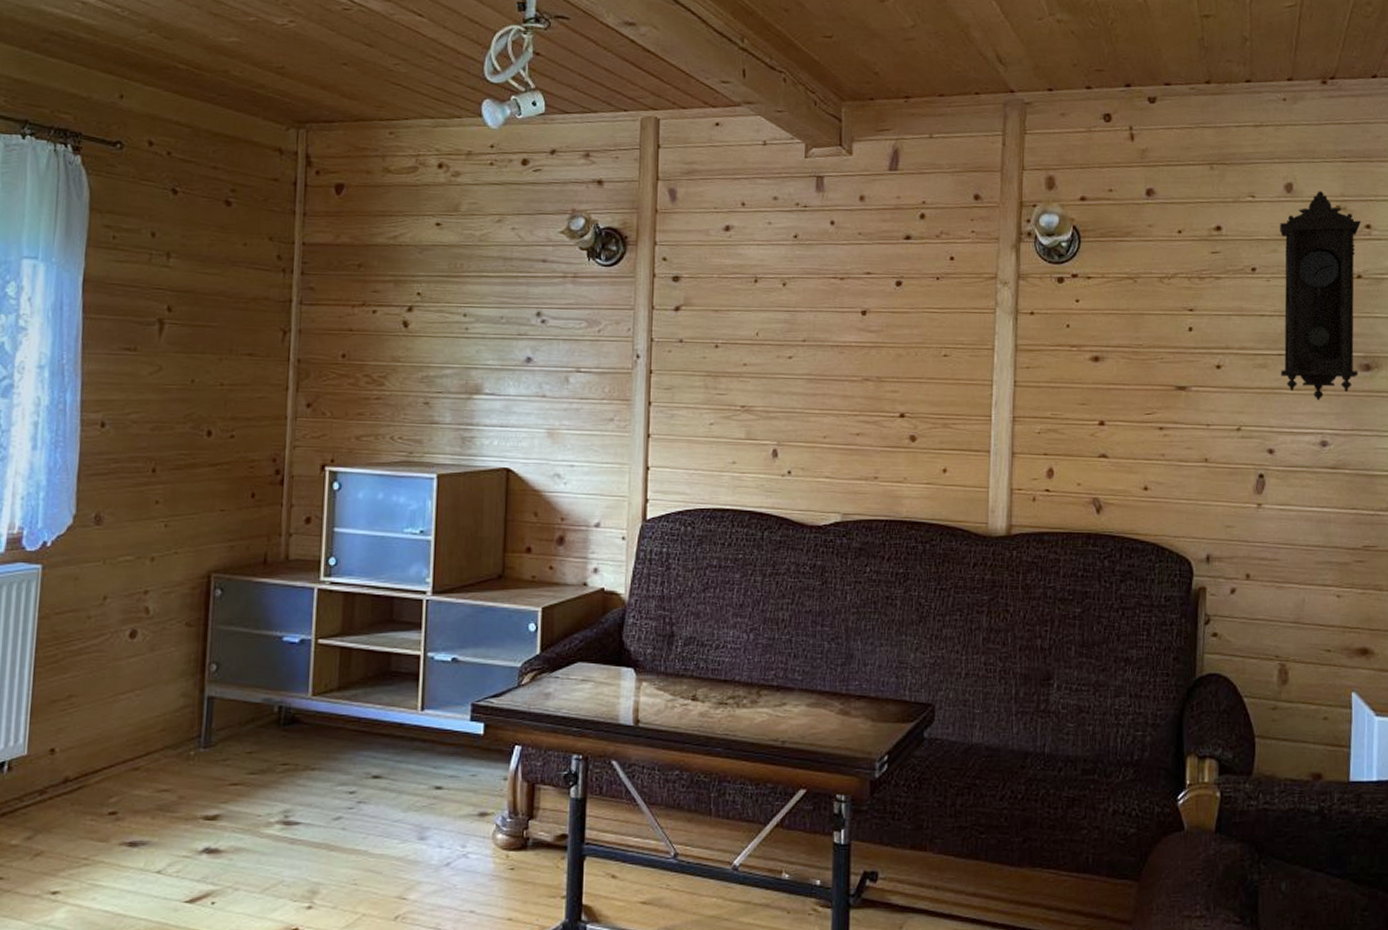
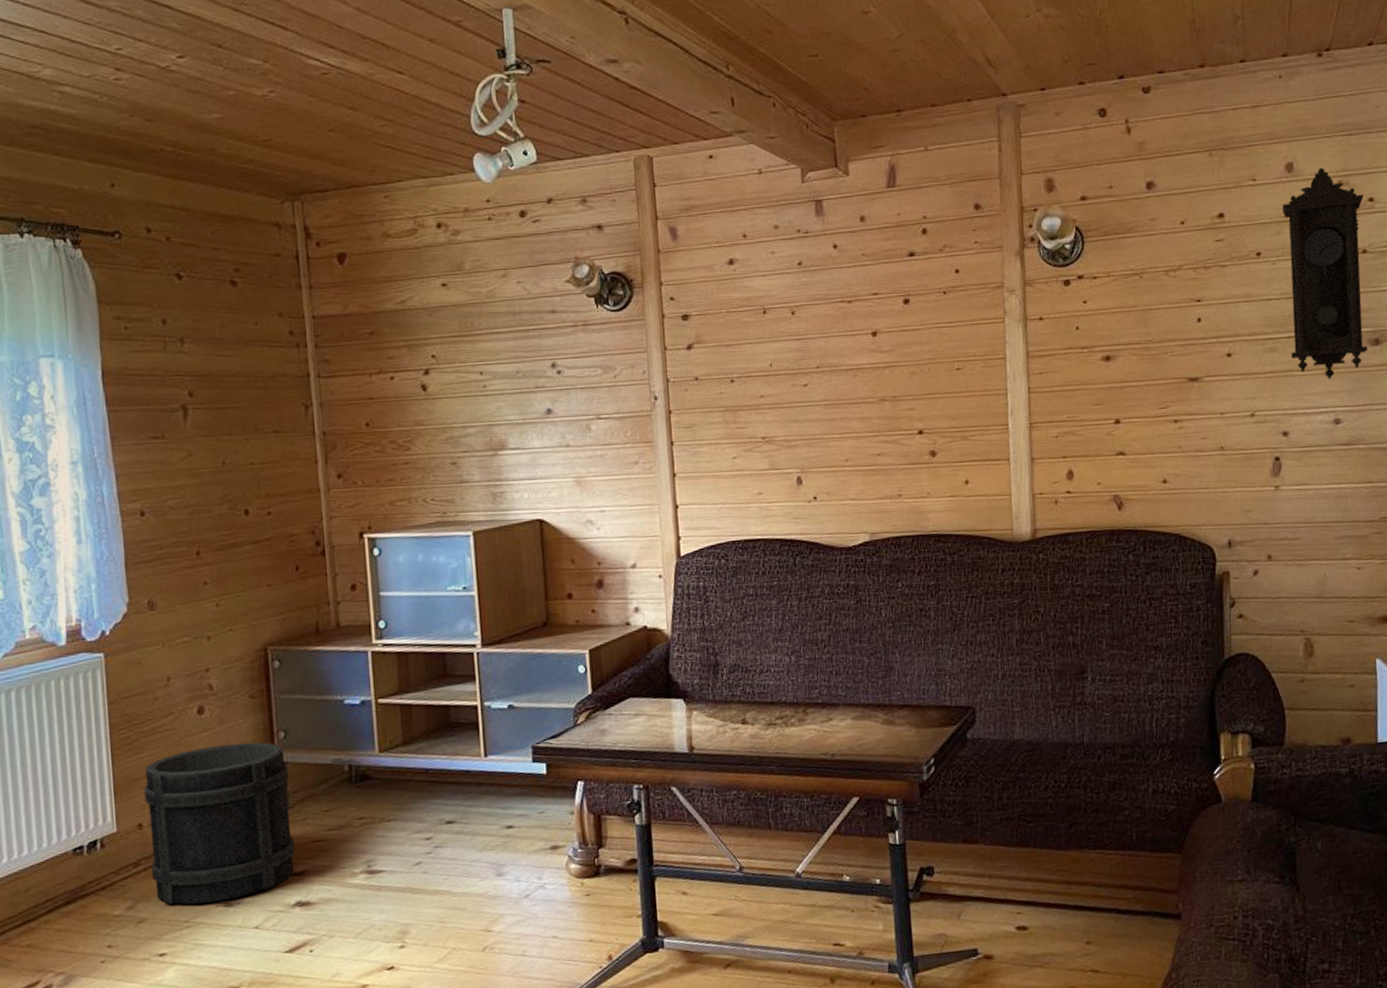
bucket: none [57,672,216,841] -> present [144,742,295,905]

